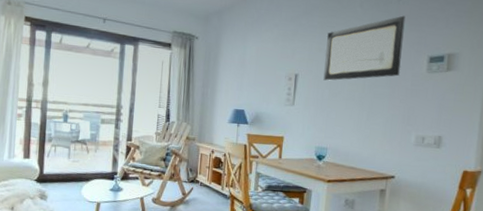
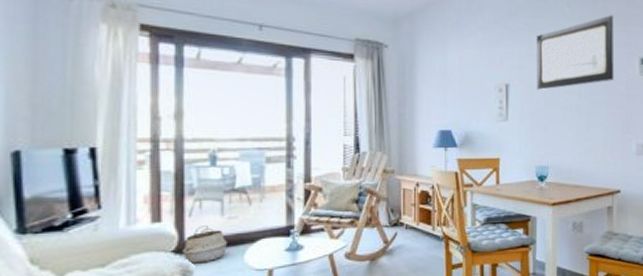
woven basket: none [41,164,71,192] -> present [181,225,227,264]

